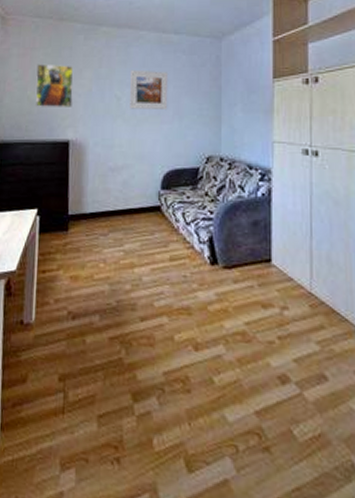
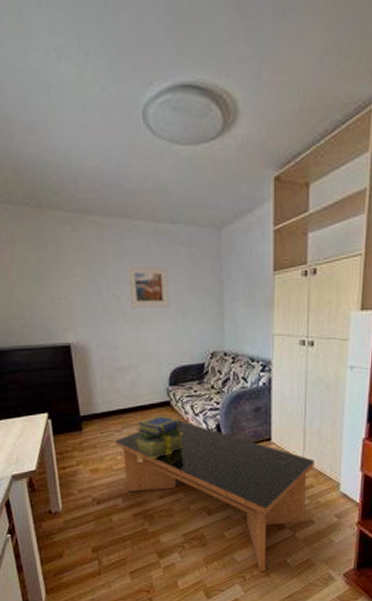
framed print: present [35,64,74,107] -> none [20,260,68,310]
coffee table: none [100,230,325,443] -> present [115,421,314,572]
stack of books: none [119,220,173,272] -> present [134,415,184,459]

